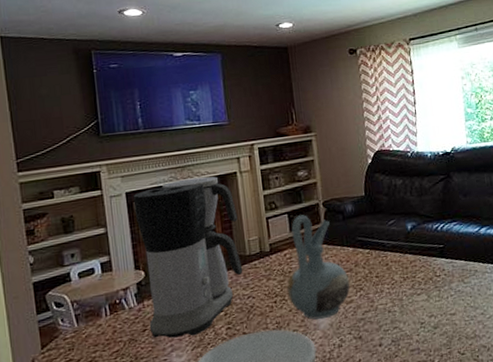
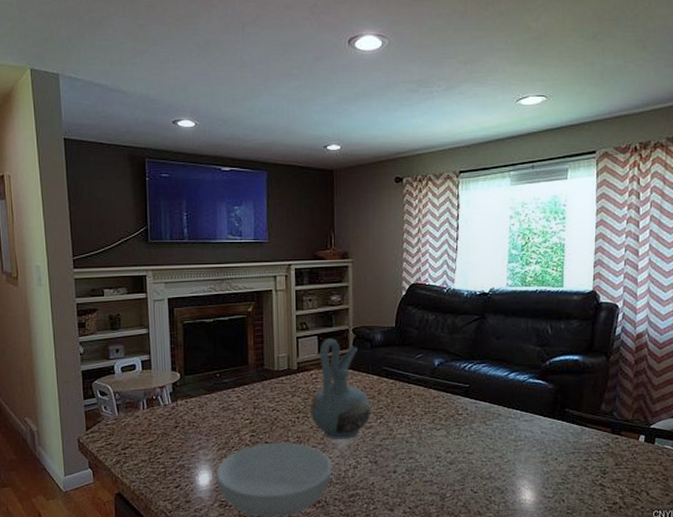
coffee maker: present [133,176,243,339] -> none [174,291,270,438]

